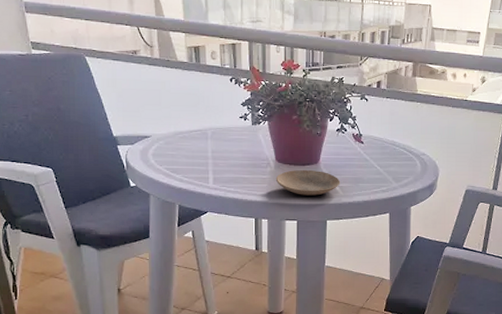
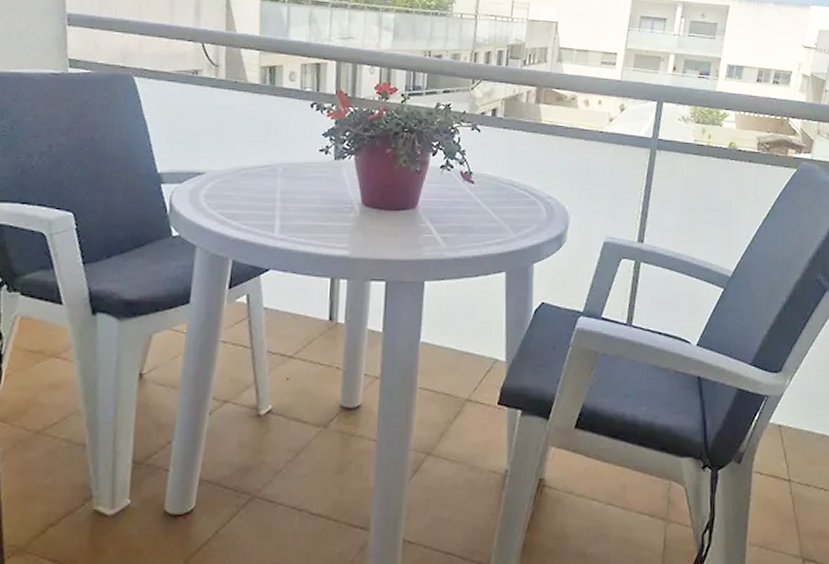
plate: present [275,169,341,196] -> none [360,215,444,249]

